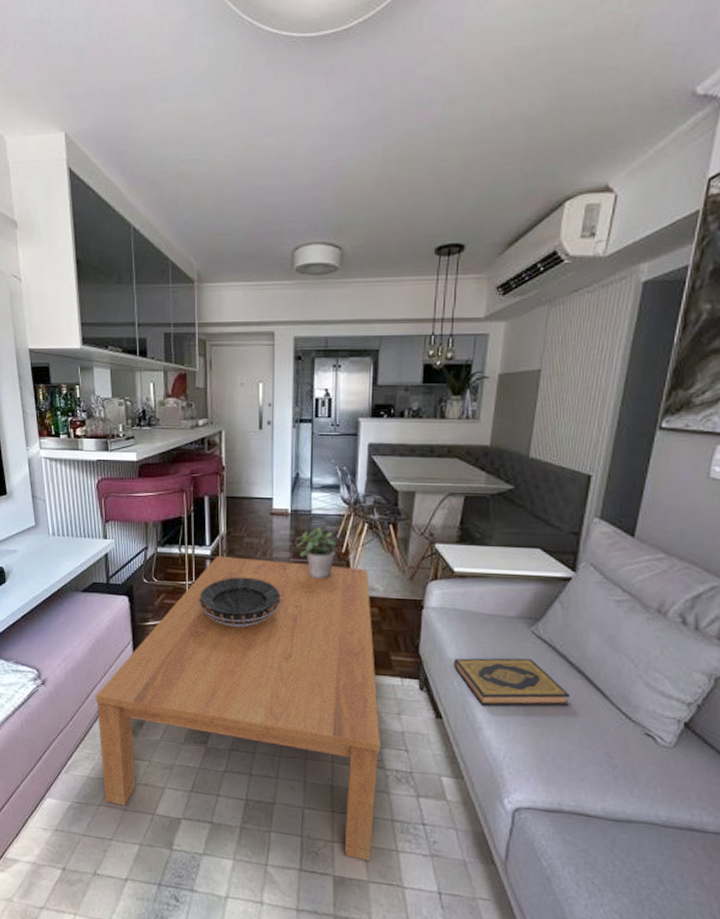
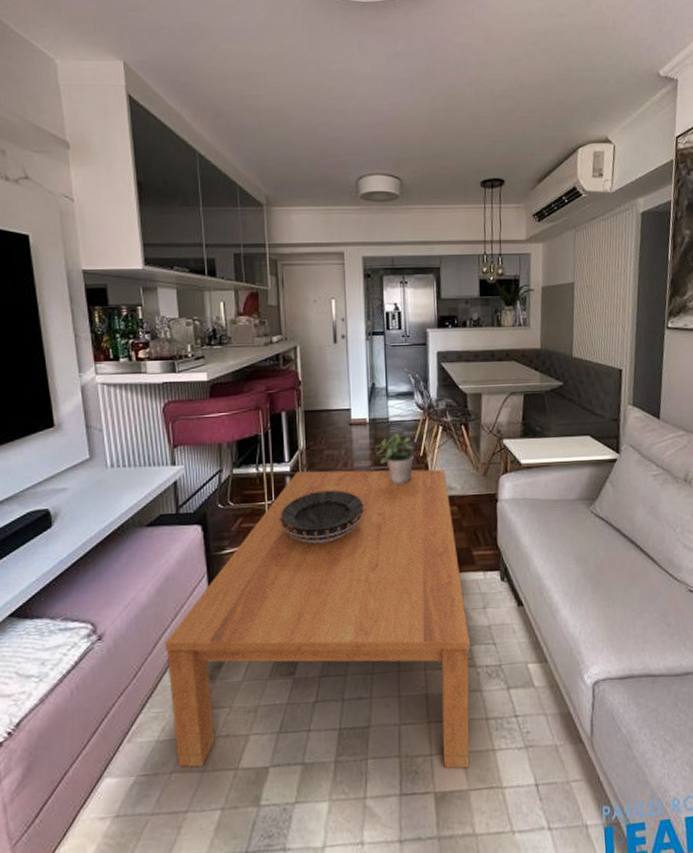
hardback book: present [453,658,571,706] -> none [528,536,628,587]

